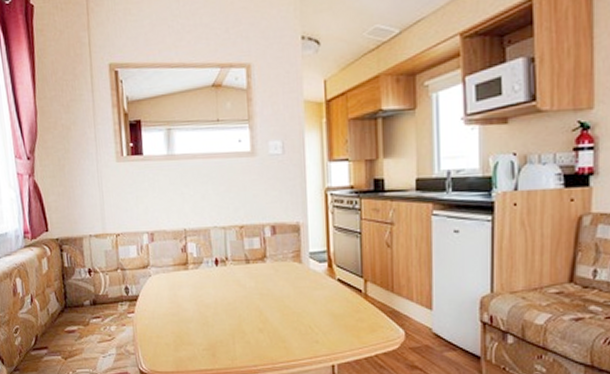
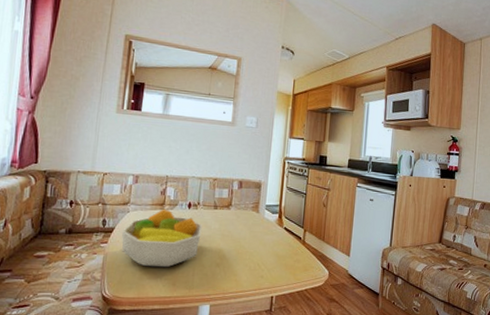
fruit bowl: none [146,268,236,337] -> present [121,209,202,268]

